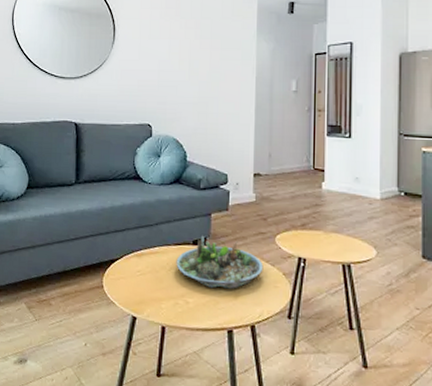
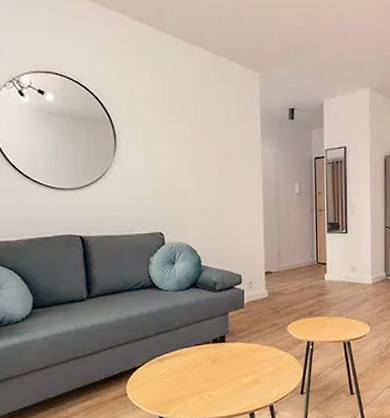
succulent planter: present [176,235,264,289] -> none [198,333,278,380]

